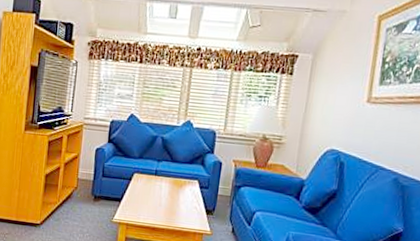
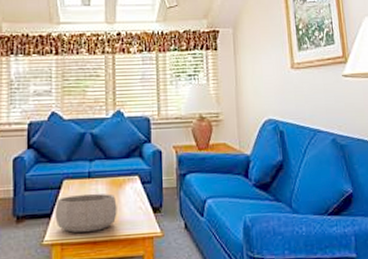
decorative bowl: none [124,187,176,220] -> present [55,193,117,233]

